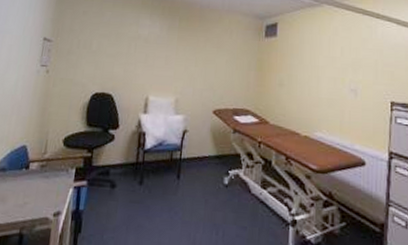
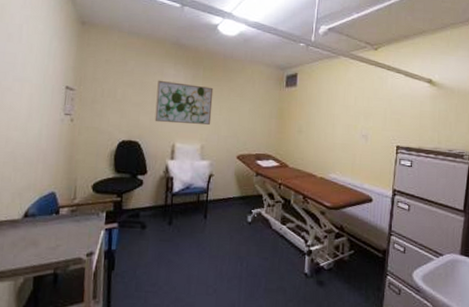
wall art: none [128,31,190,78] -> present [154,80,214,125]

